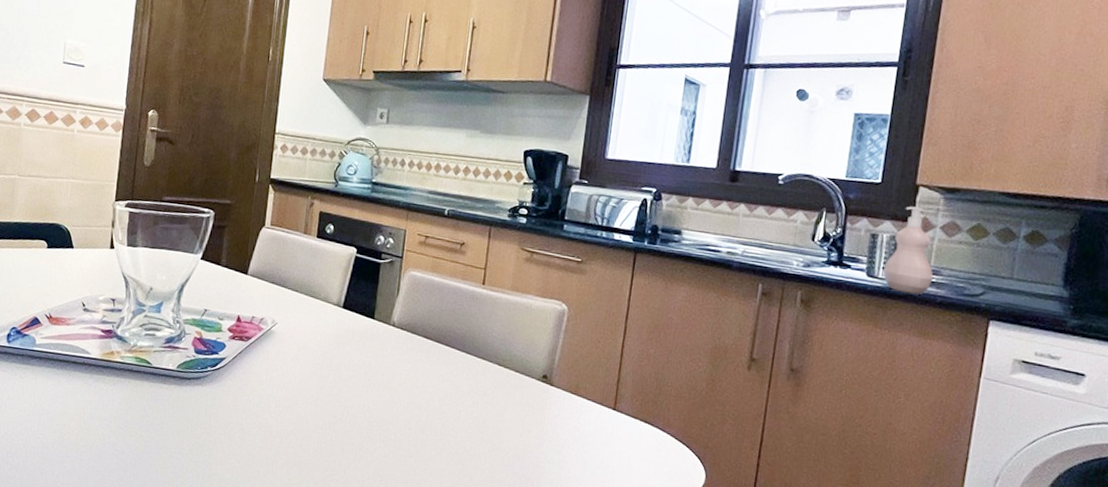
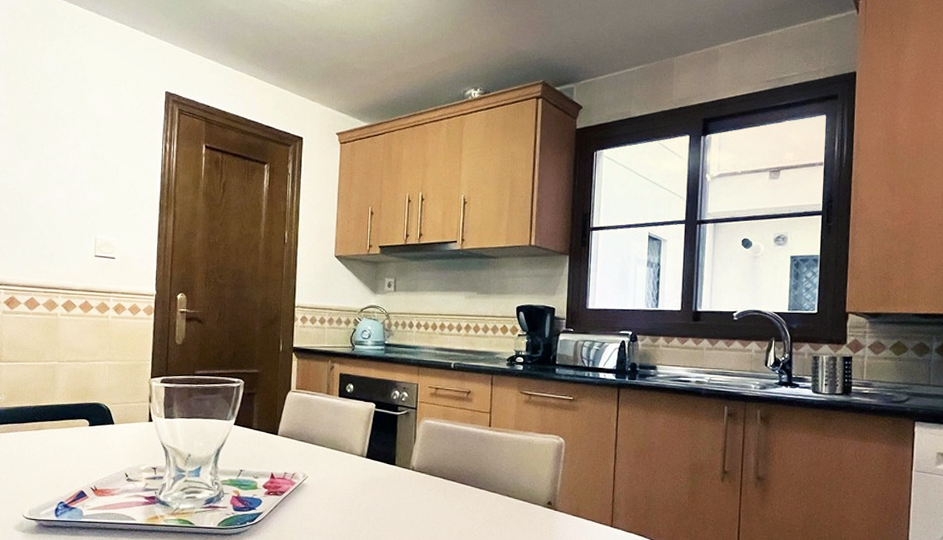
soap bottle: present [883,206,934,295] -> none [826,331,867,406]

